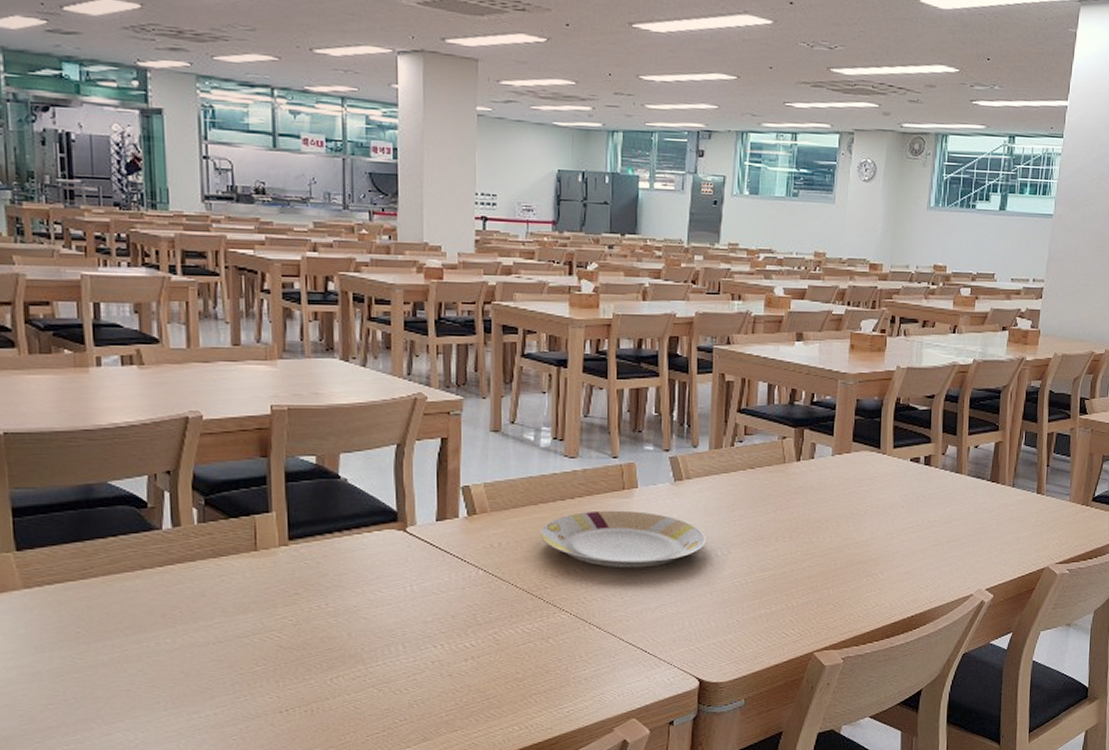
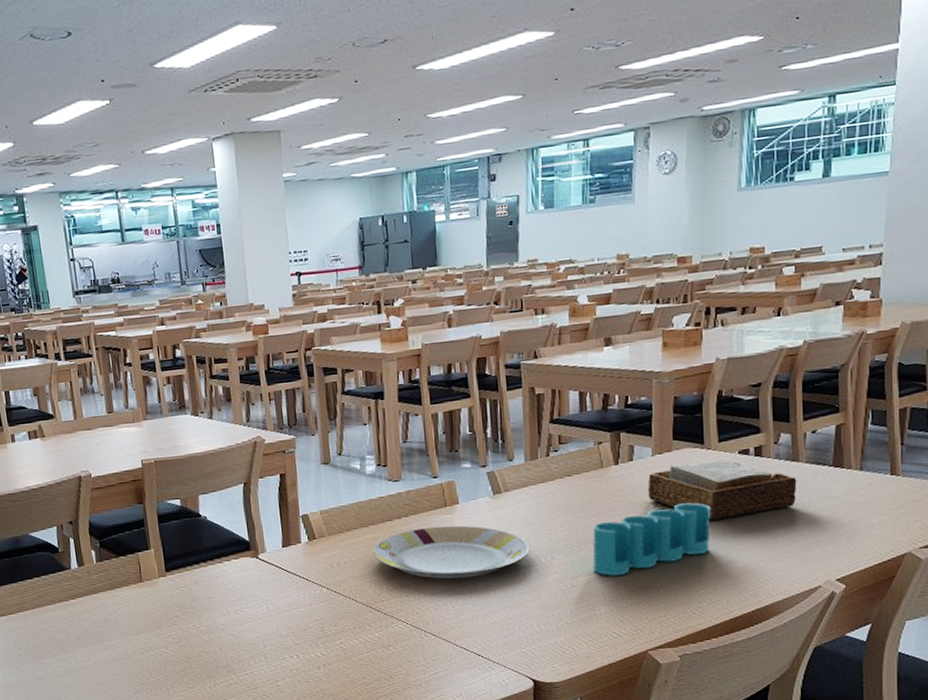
pen holder: none [768,505,882,574] -> present [592,503,711,576]
napkin holder: none [825,466,959,524] -> present [647,460,797,520]

